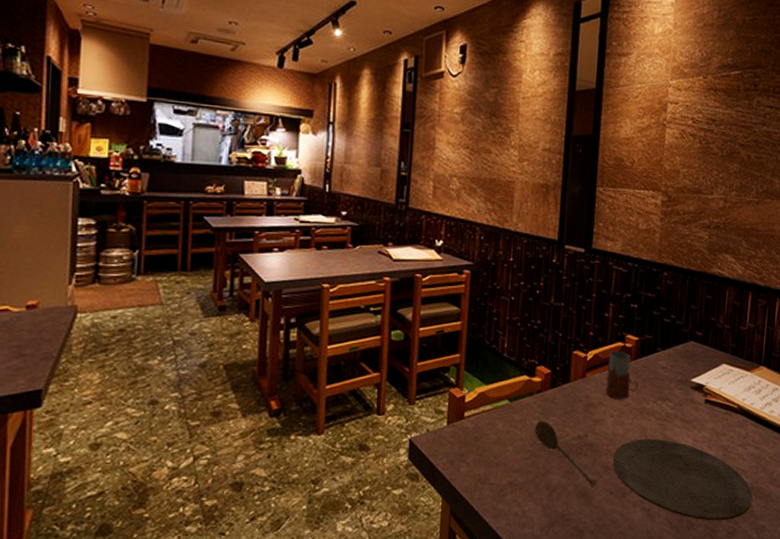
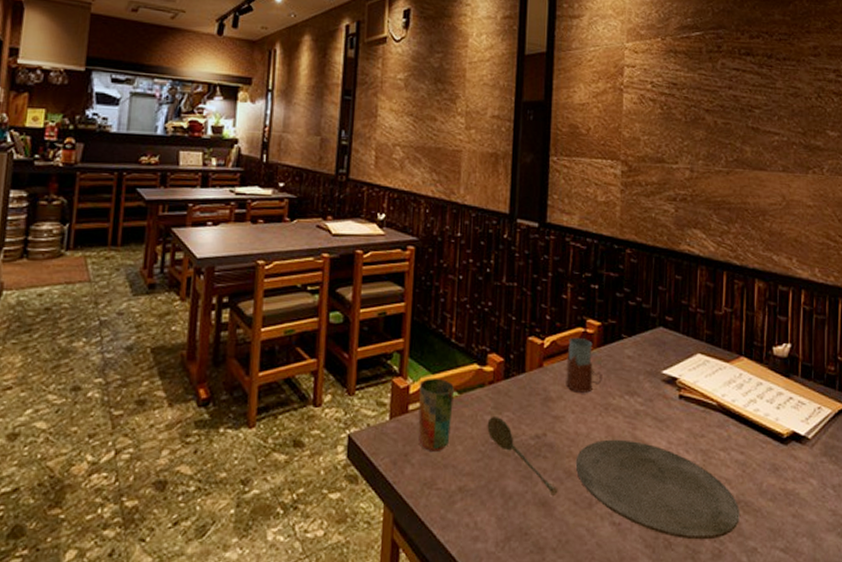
cup: none [473,388,506,452] -> present [418,377,454,451]

